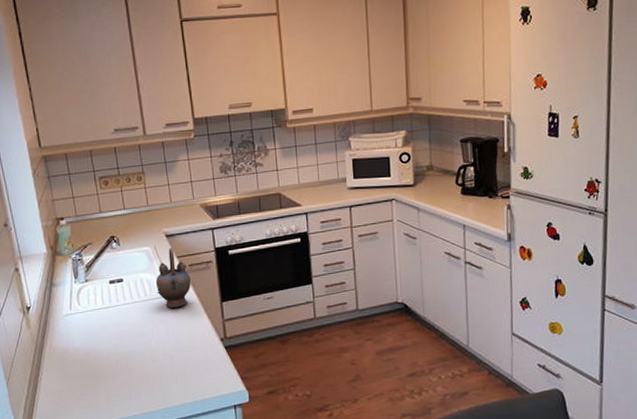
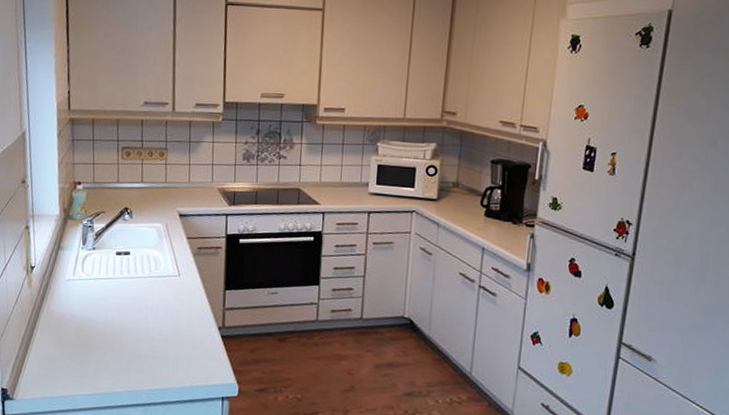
teapot: present [155,247,191,308] -> none [162,227,198,289]

